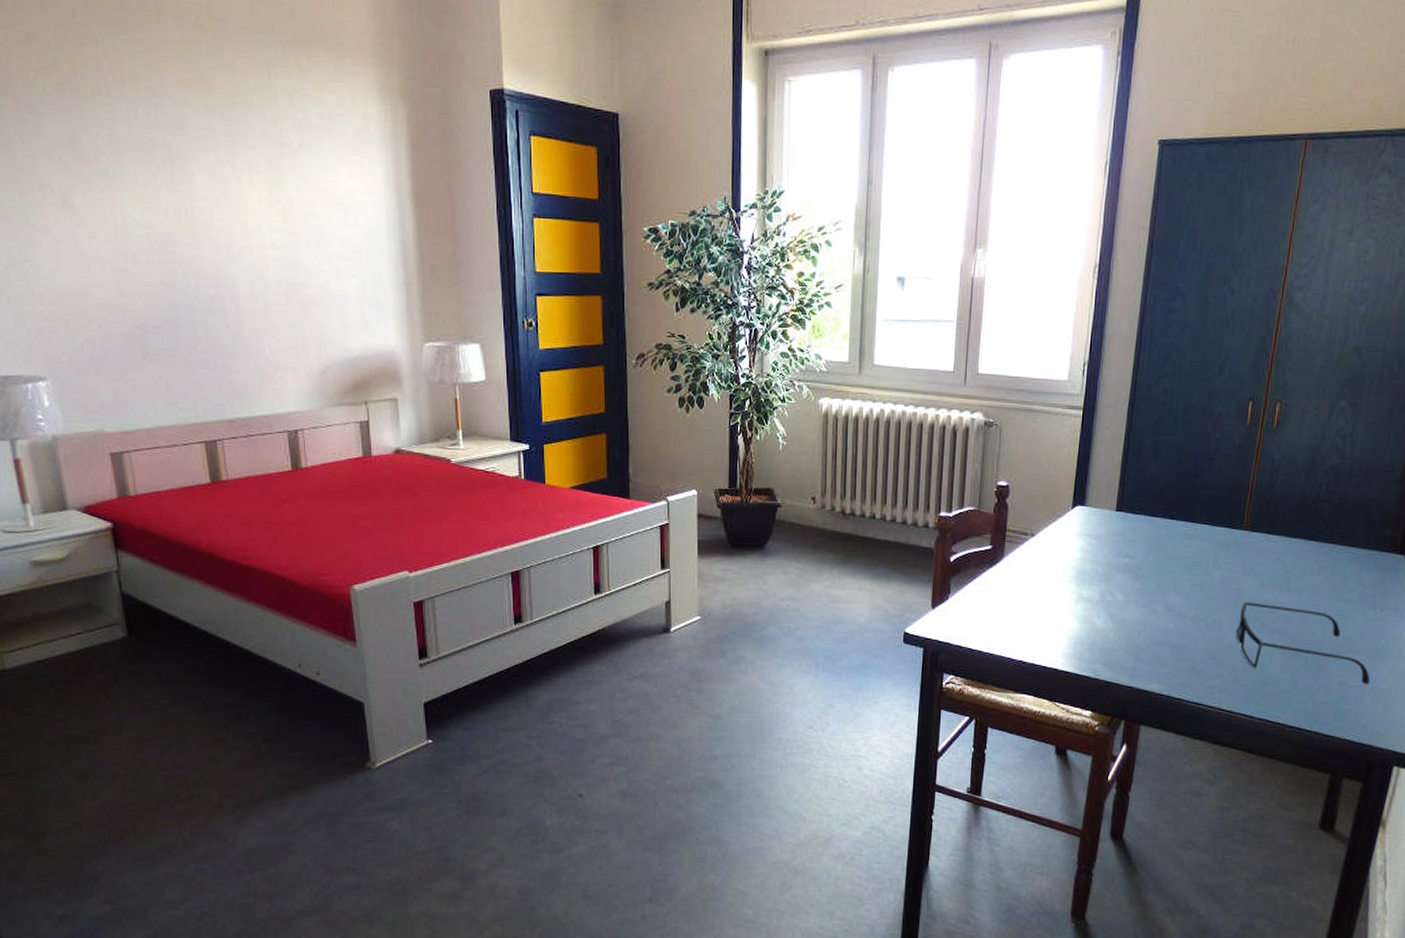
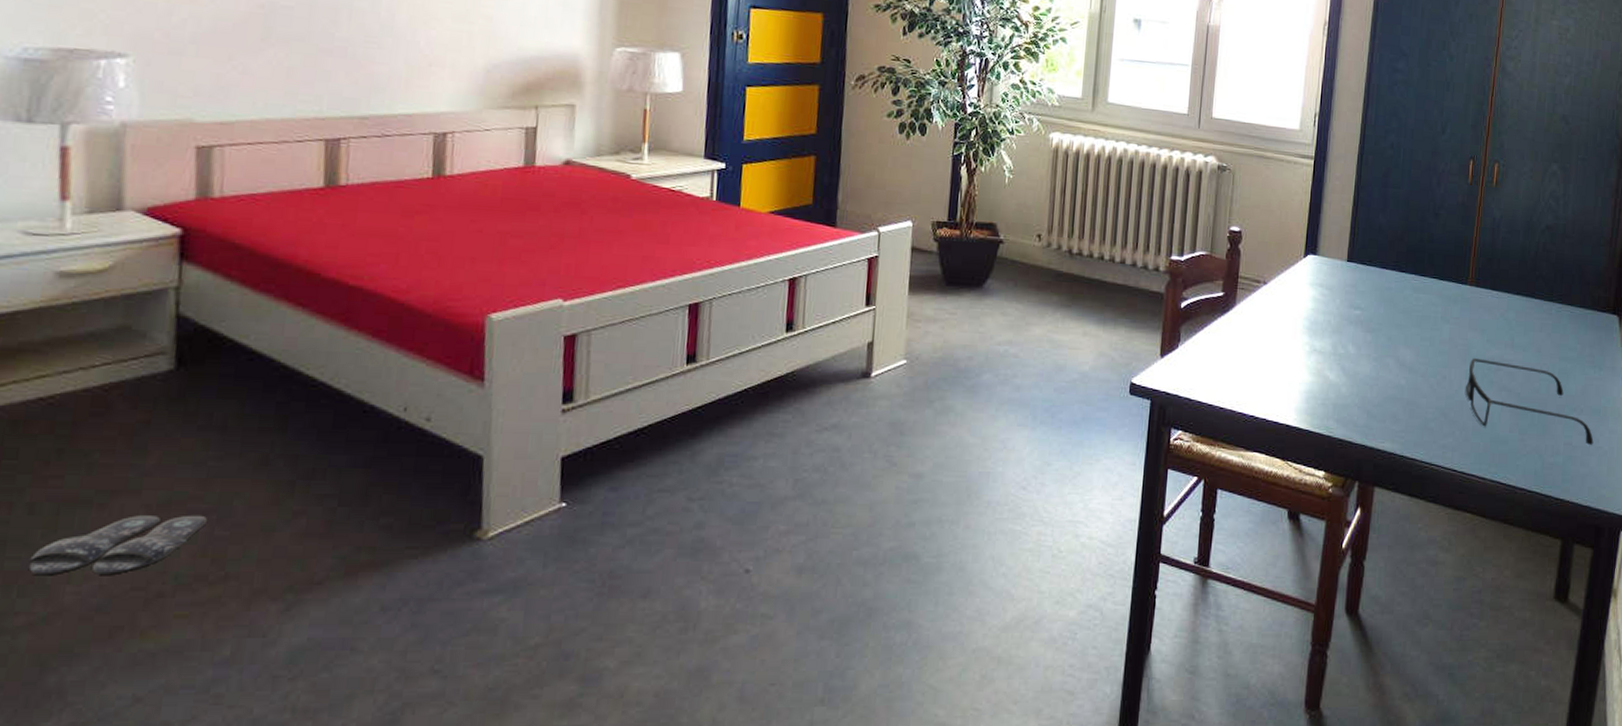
slippers: none [56,749,172,794] -> present [28,515,209,576]

